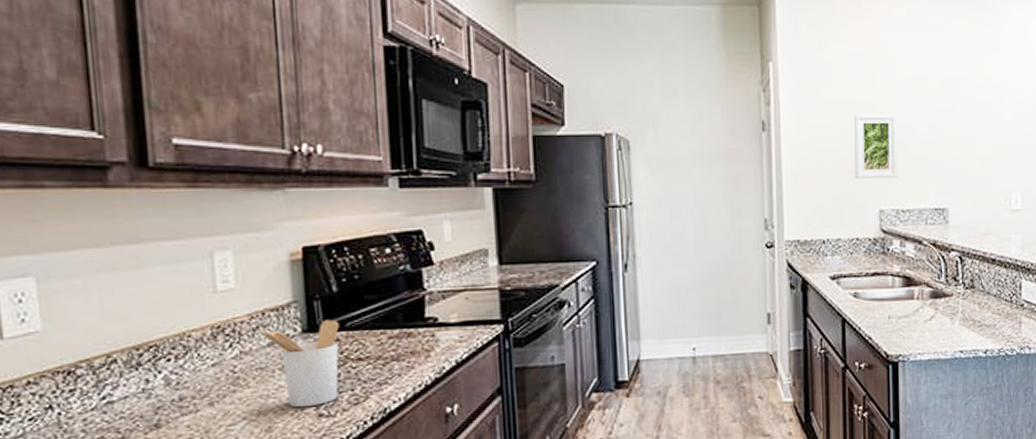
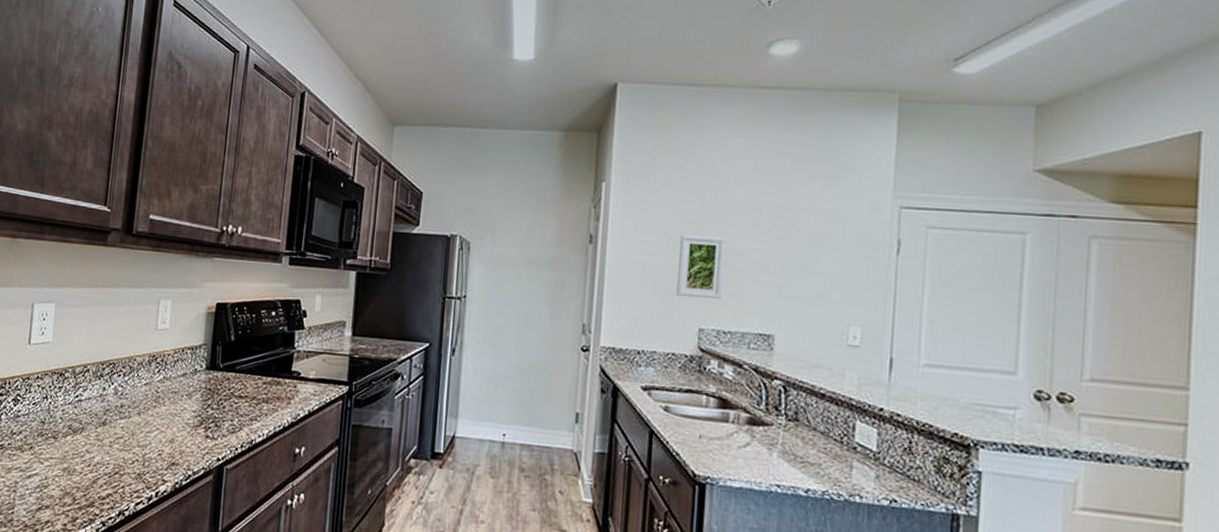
utensil holder: present [260,319,340,408] -> none [178,362,232,429]

